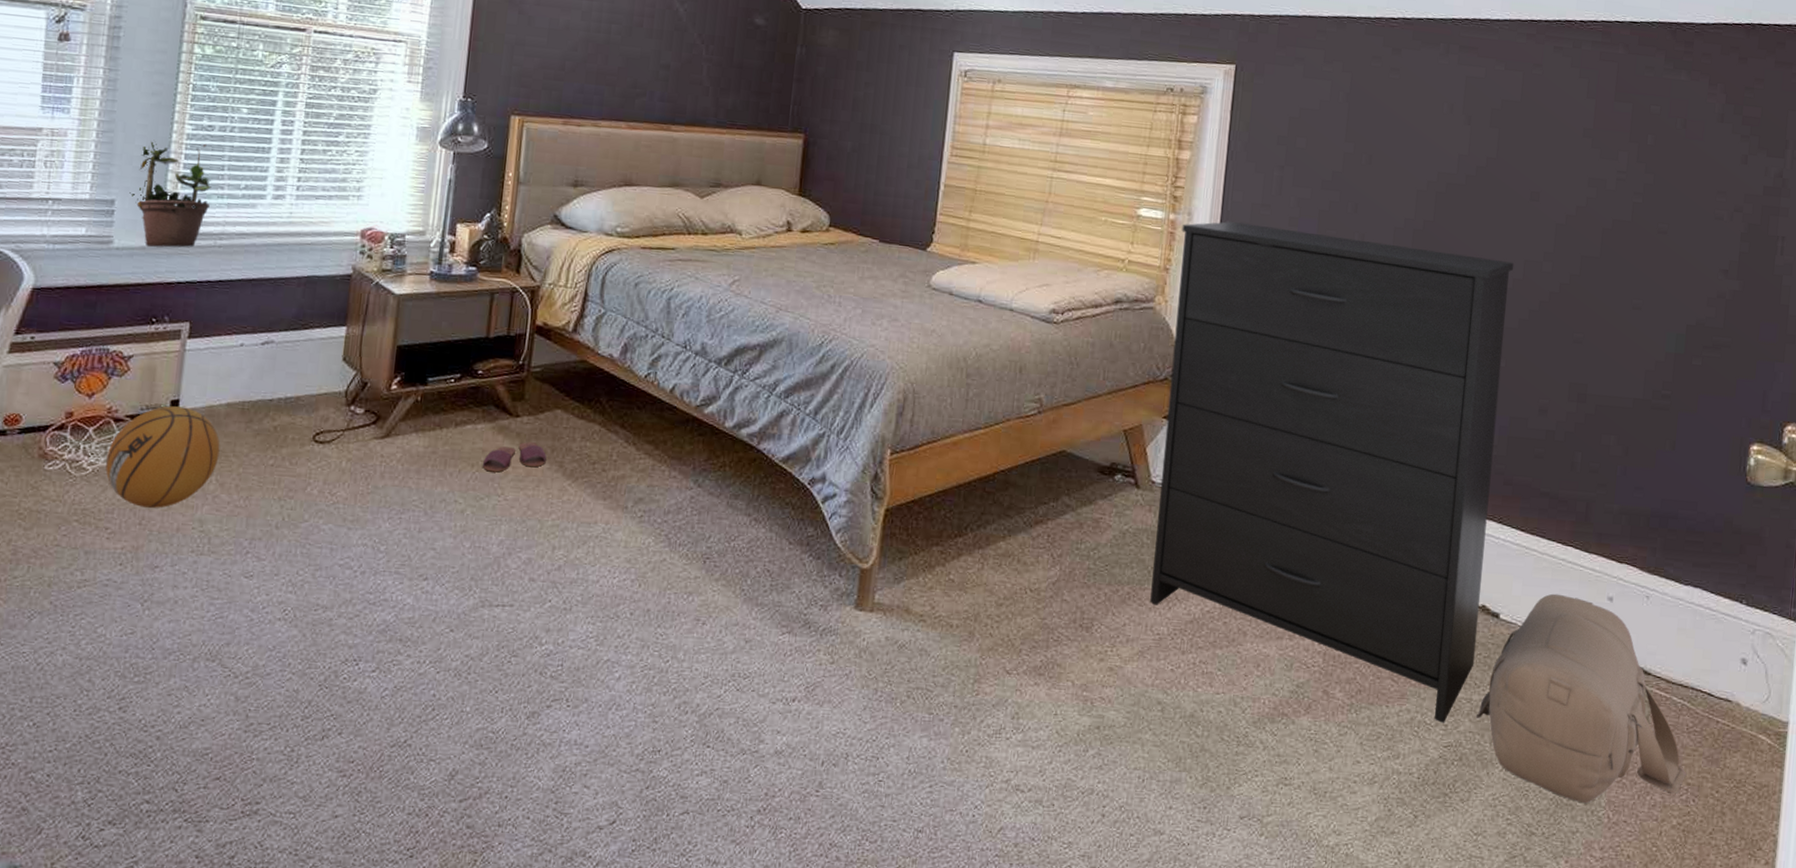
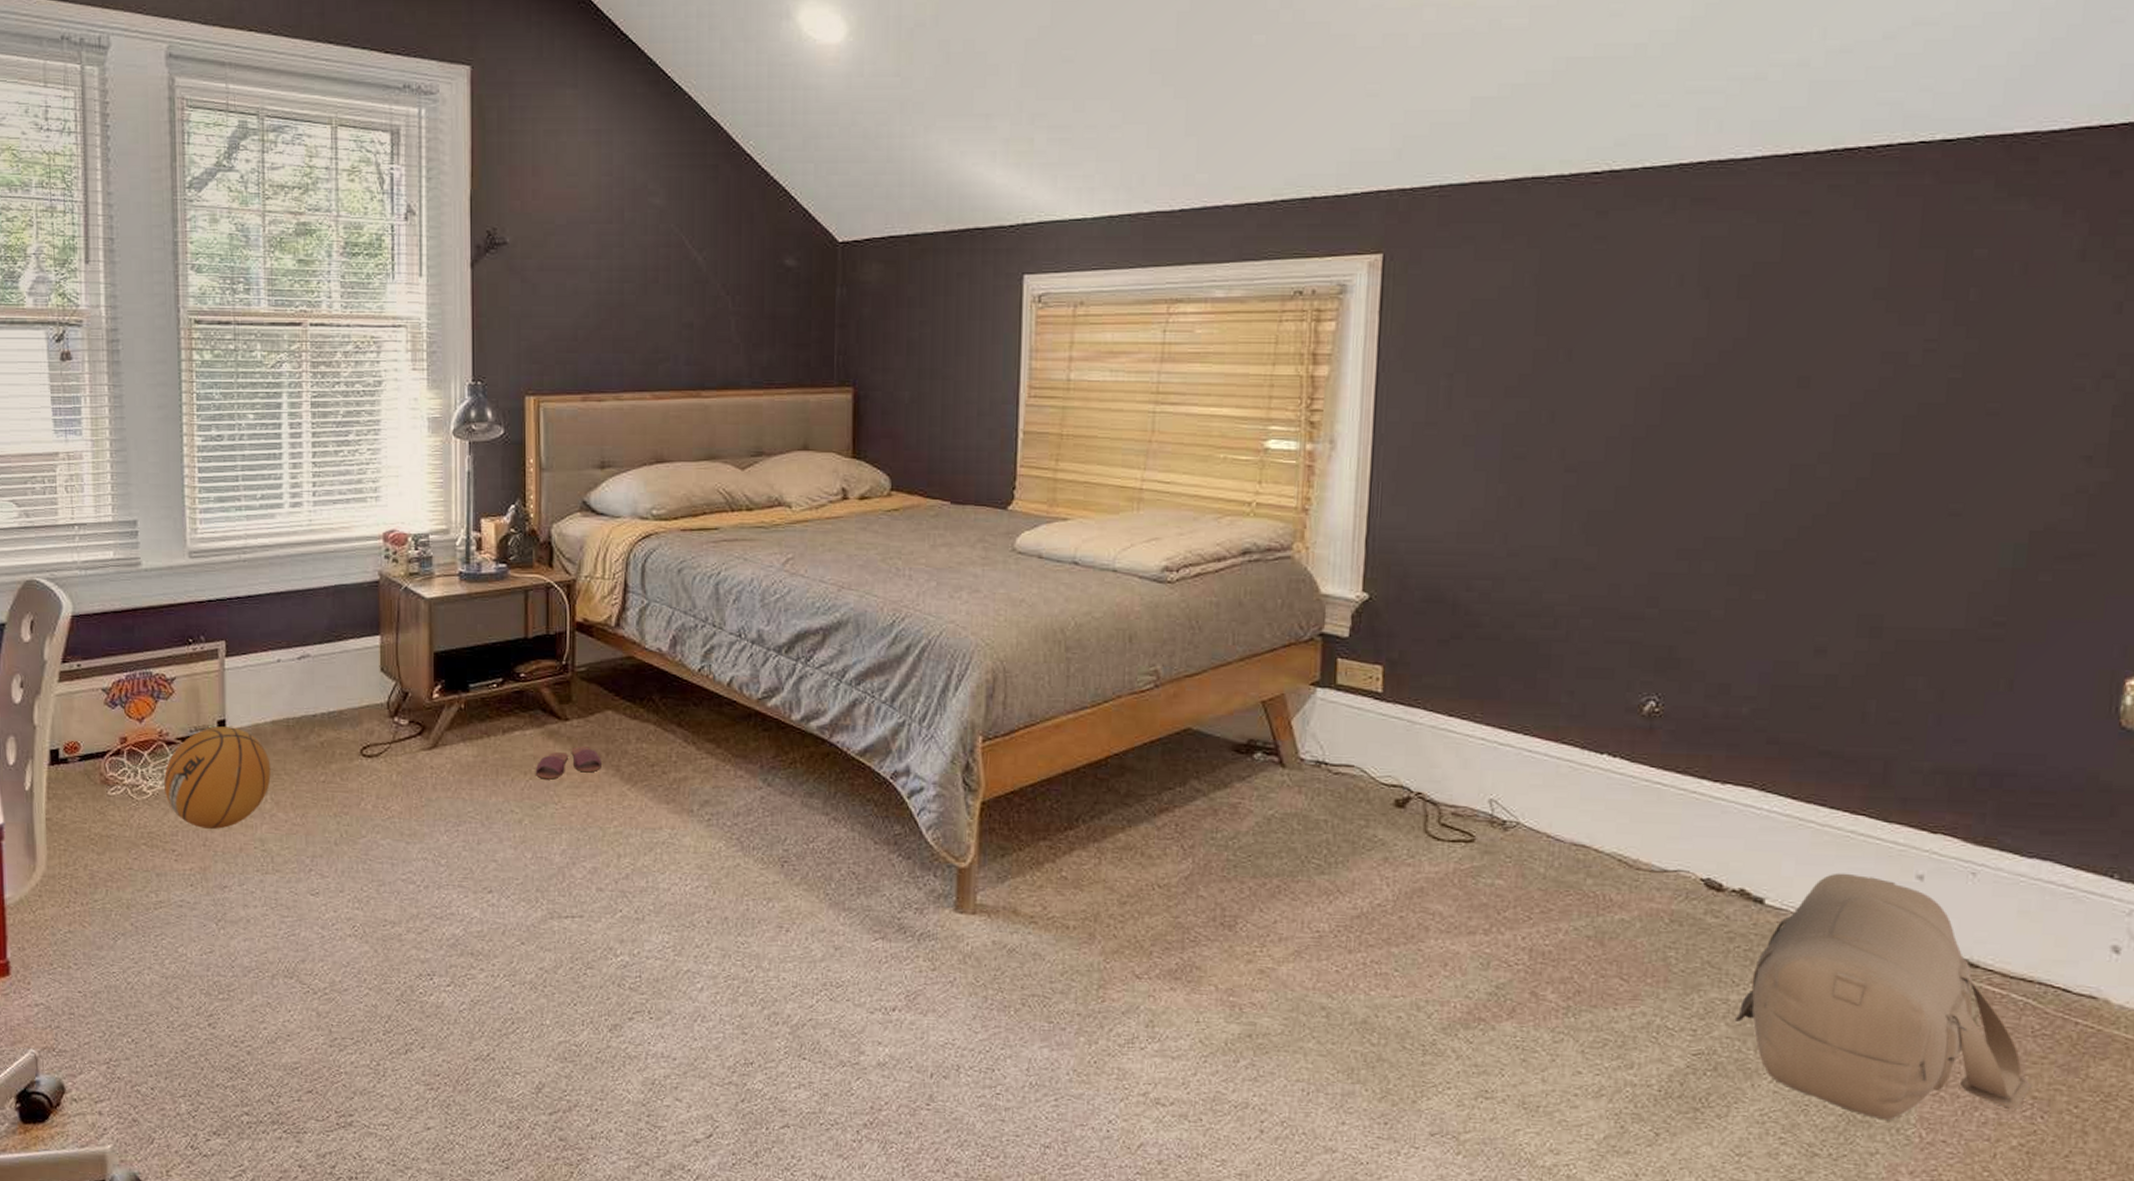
potted plant: present [129,140,212,248] -> none [150,454,229,567]
dresser: present [1150,221,1514,723] -> none [1306,447,1776,1028]

